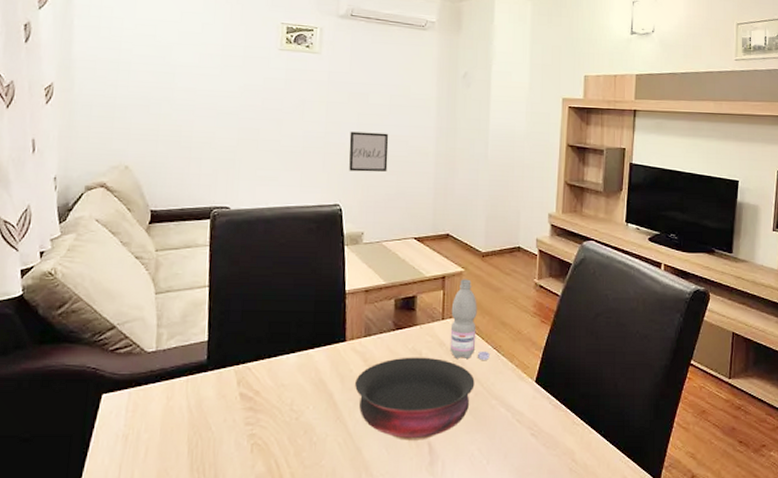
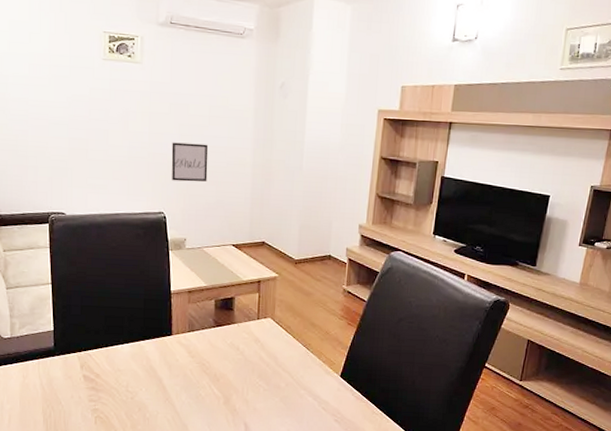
bowl: present [355,357,475,441] -> none [181,350,286,421]
water bottle: present [449,279,490,360] -> none [264,283,300,356]

